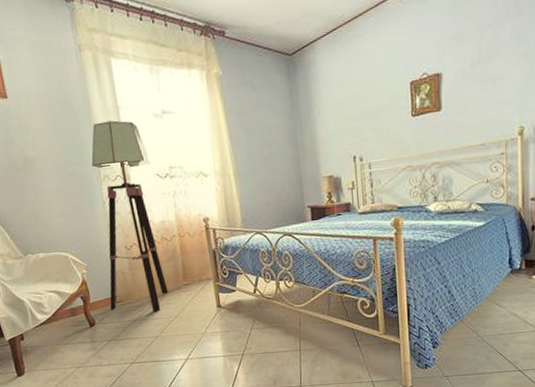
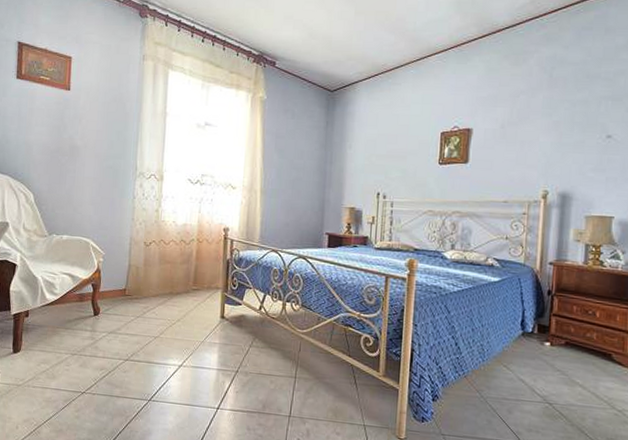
floor lamp: present [91,120,169,312] -> none [117,124,185,311]

